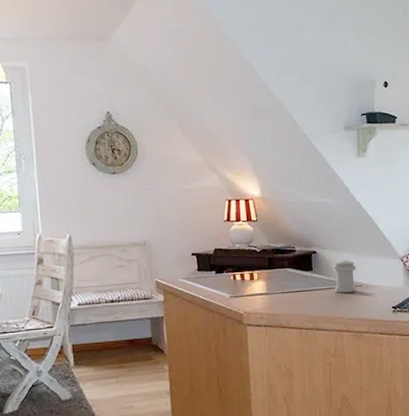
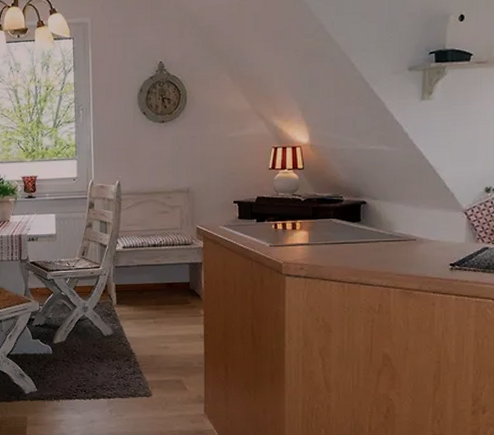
pepper shaker: present [333,258,356,293] -> none [384,209,410,246]

